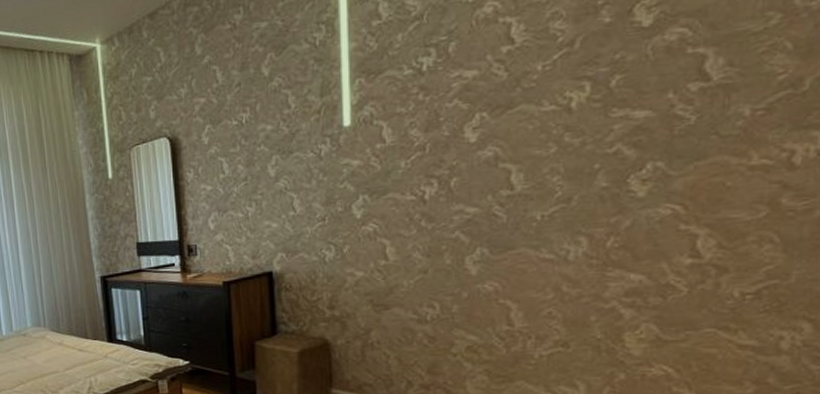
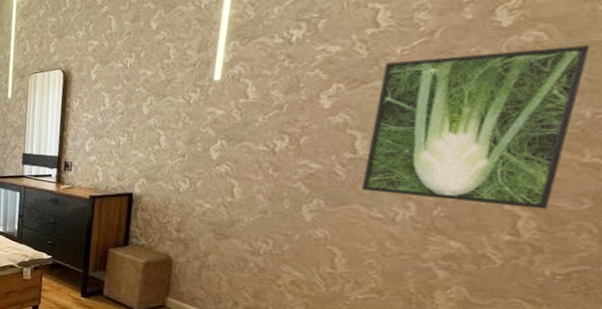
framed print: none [525,37,737,231] -> present [361,45,591,209]

